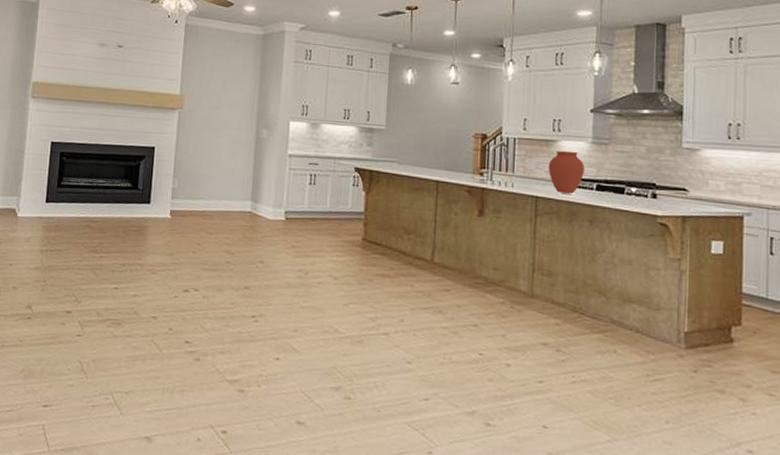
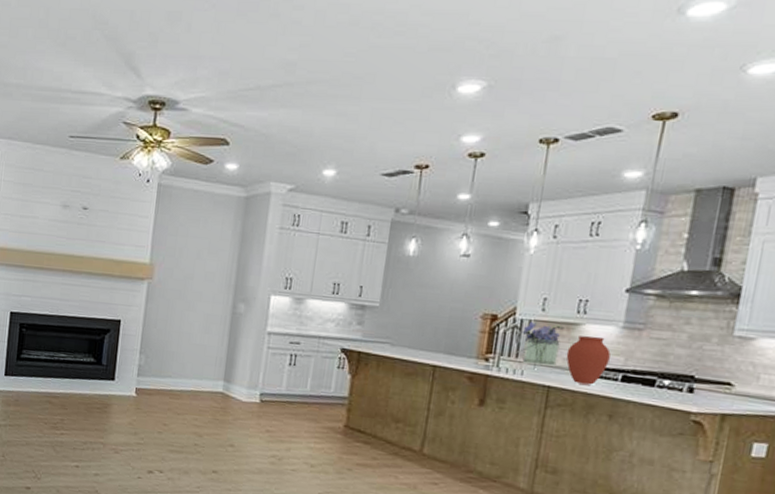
flower bouquet: none [504,139,544,182] -> present [514,321,564,370]

